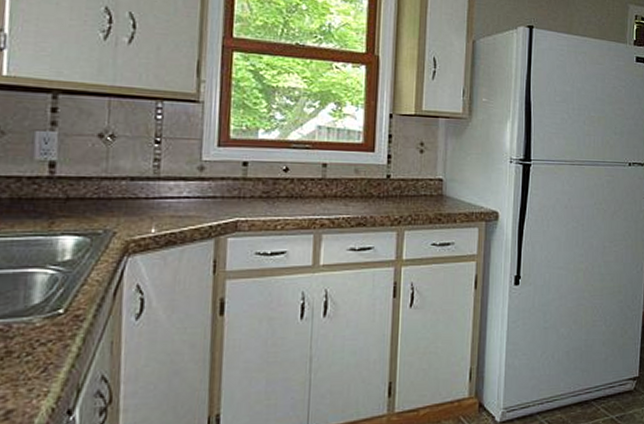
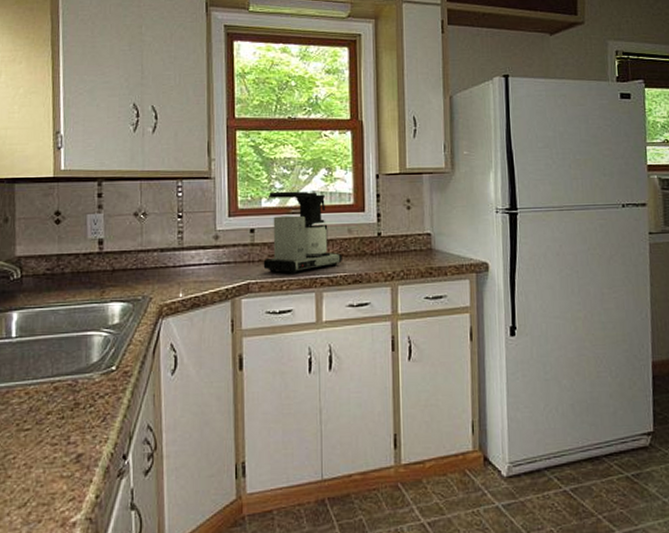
coffee maker: none [255,122,347,213] -> present [263,191,342,274]

